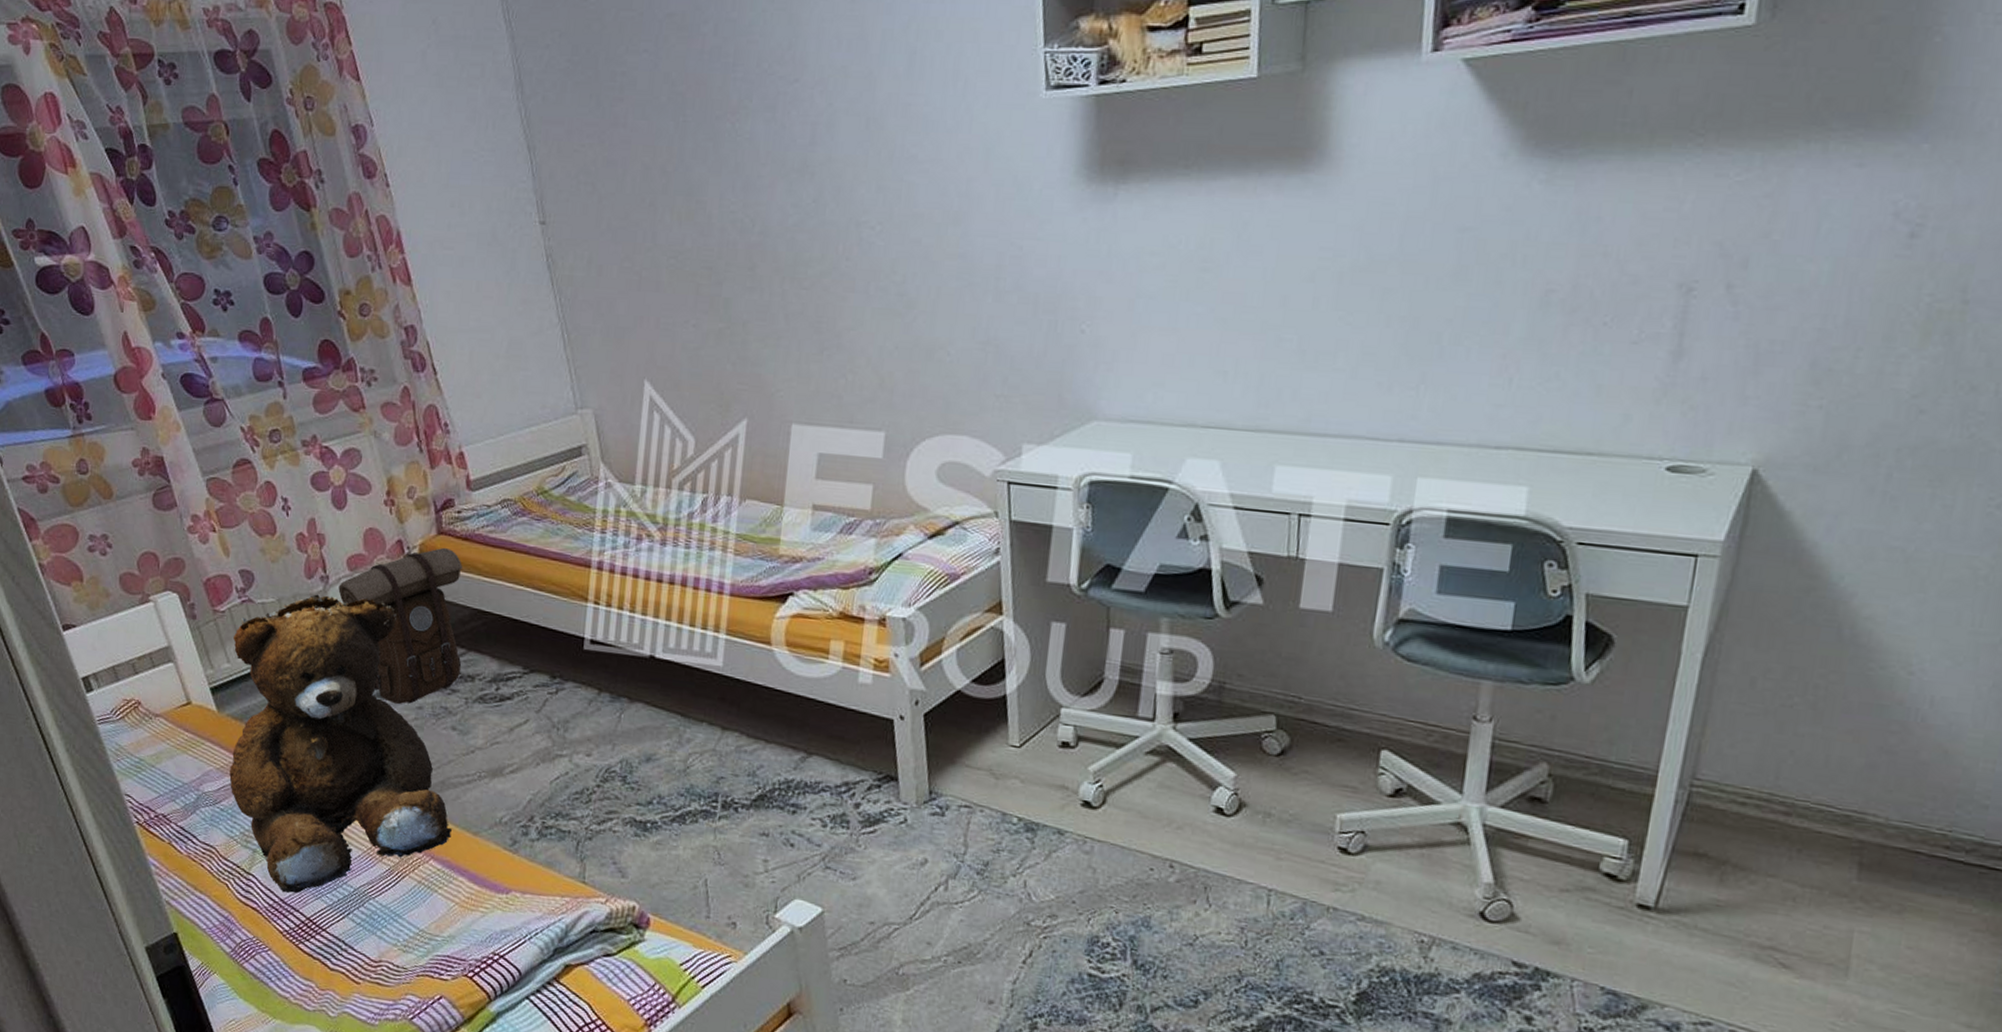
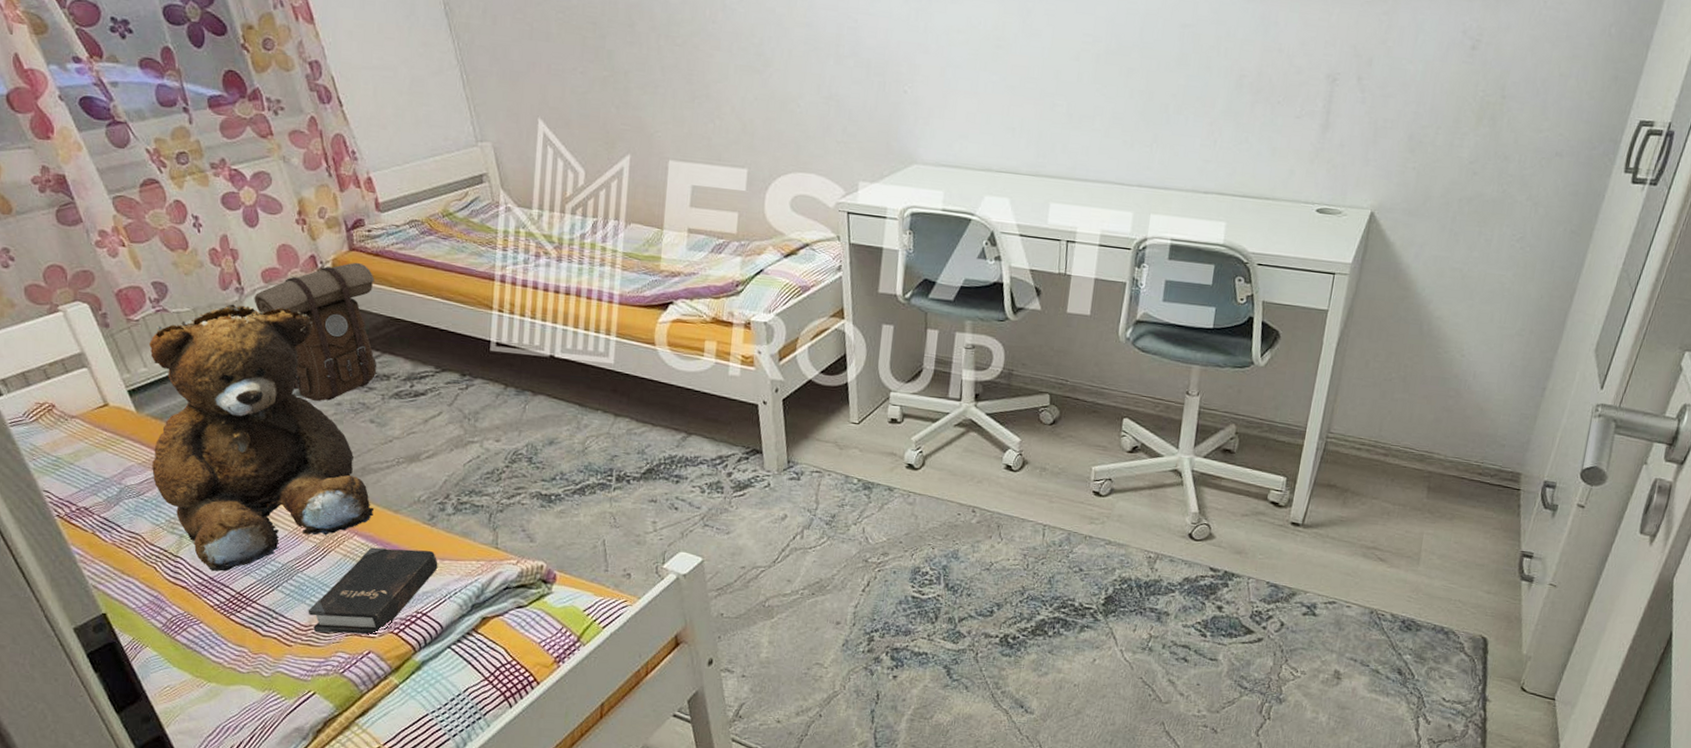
hardback book: none [378,874,519,977] -> present [308,547,438,635]

